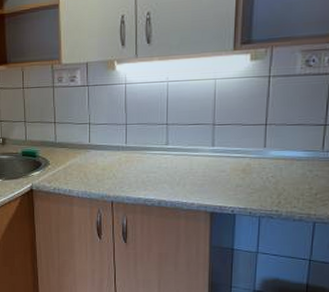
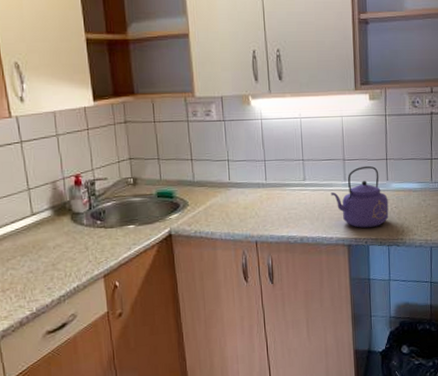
kettle: none [195,131,264,197] -> present [331,165,389,228]

